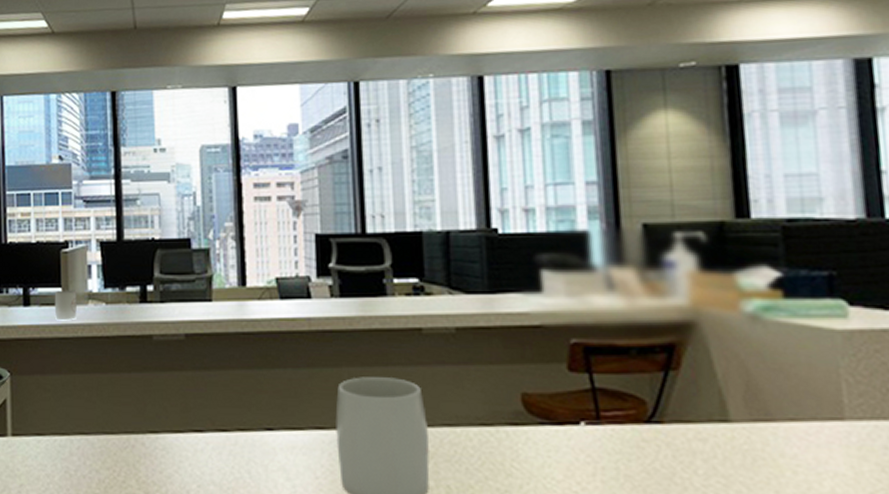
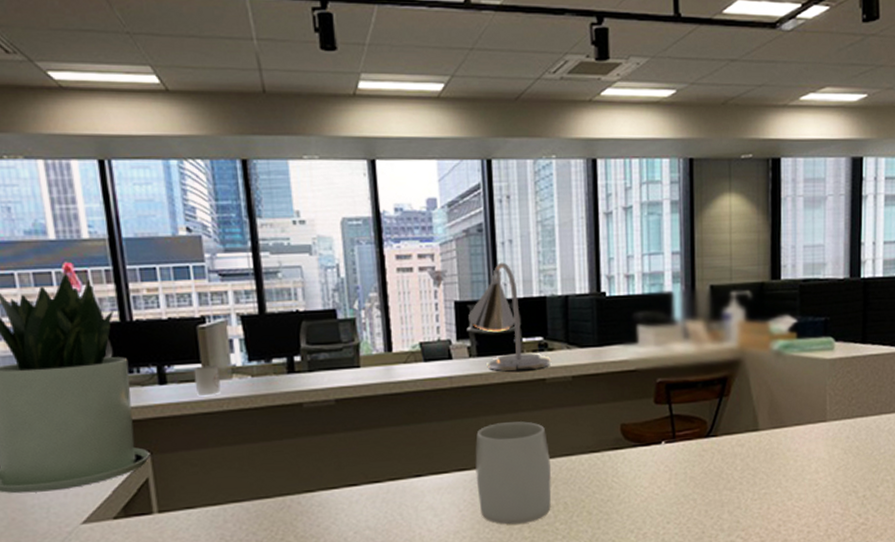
table lamp: none [331,192,428,317] -> present [468,262,551,372]

